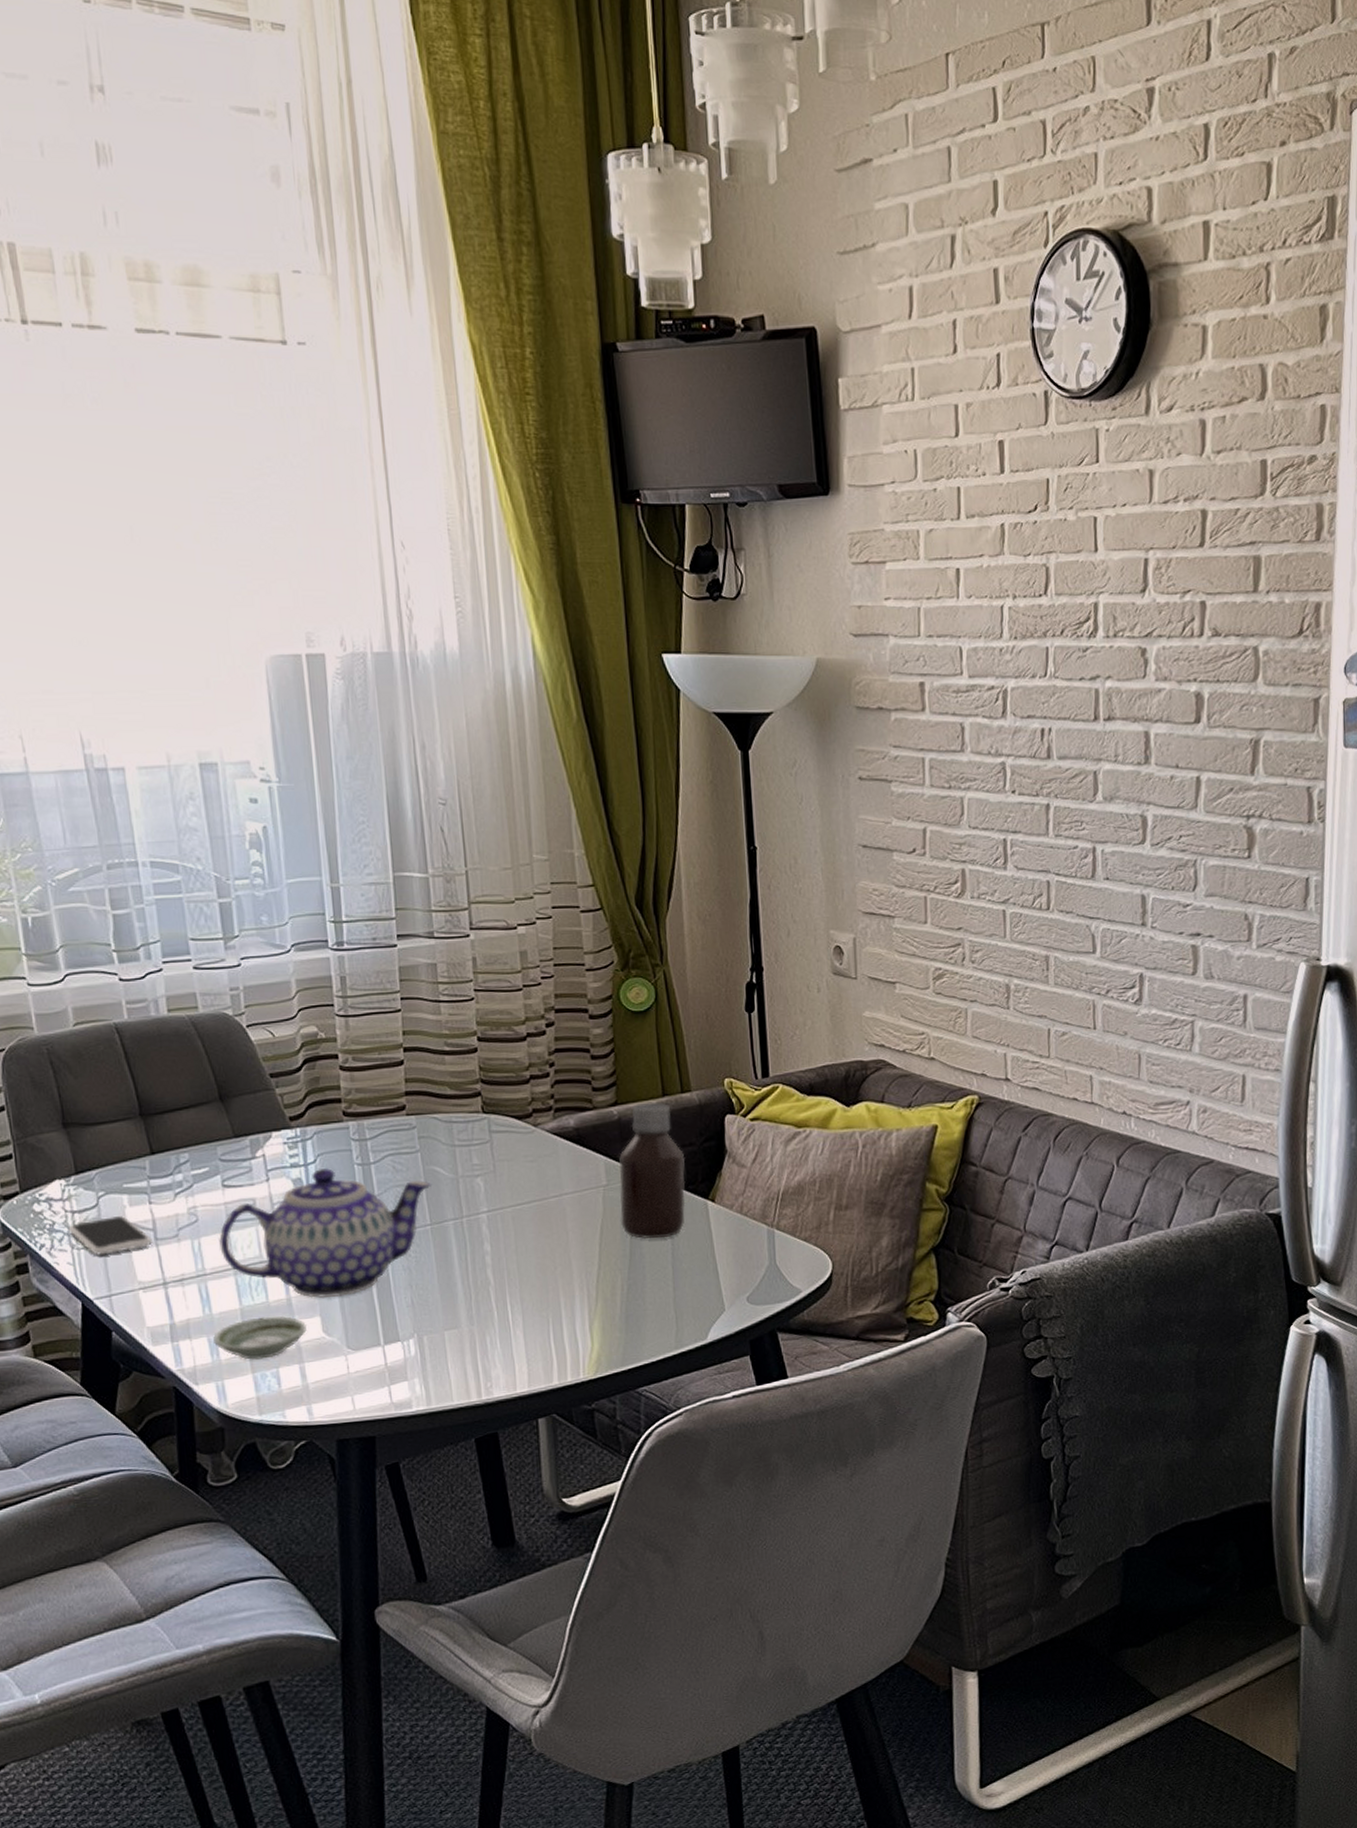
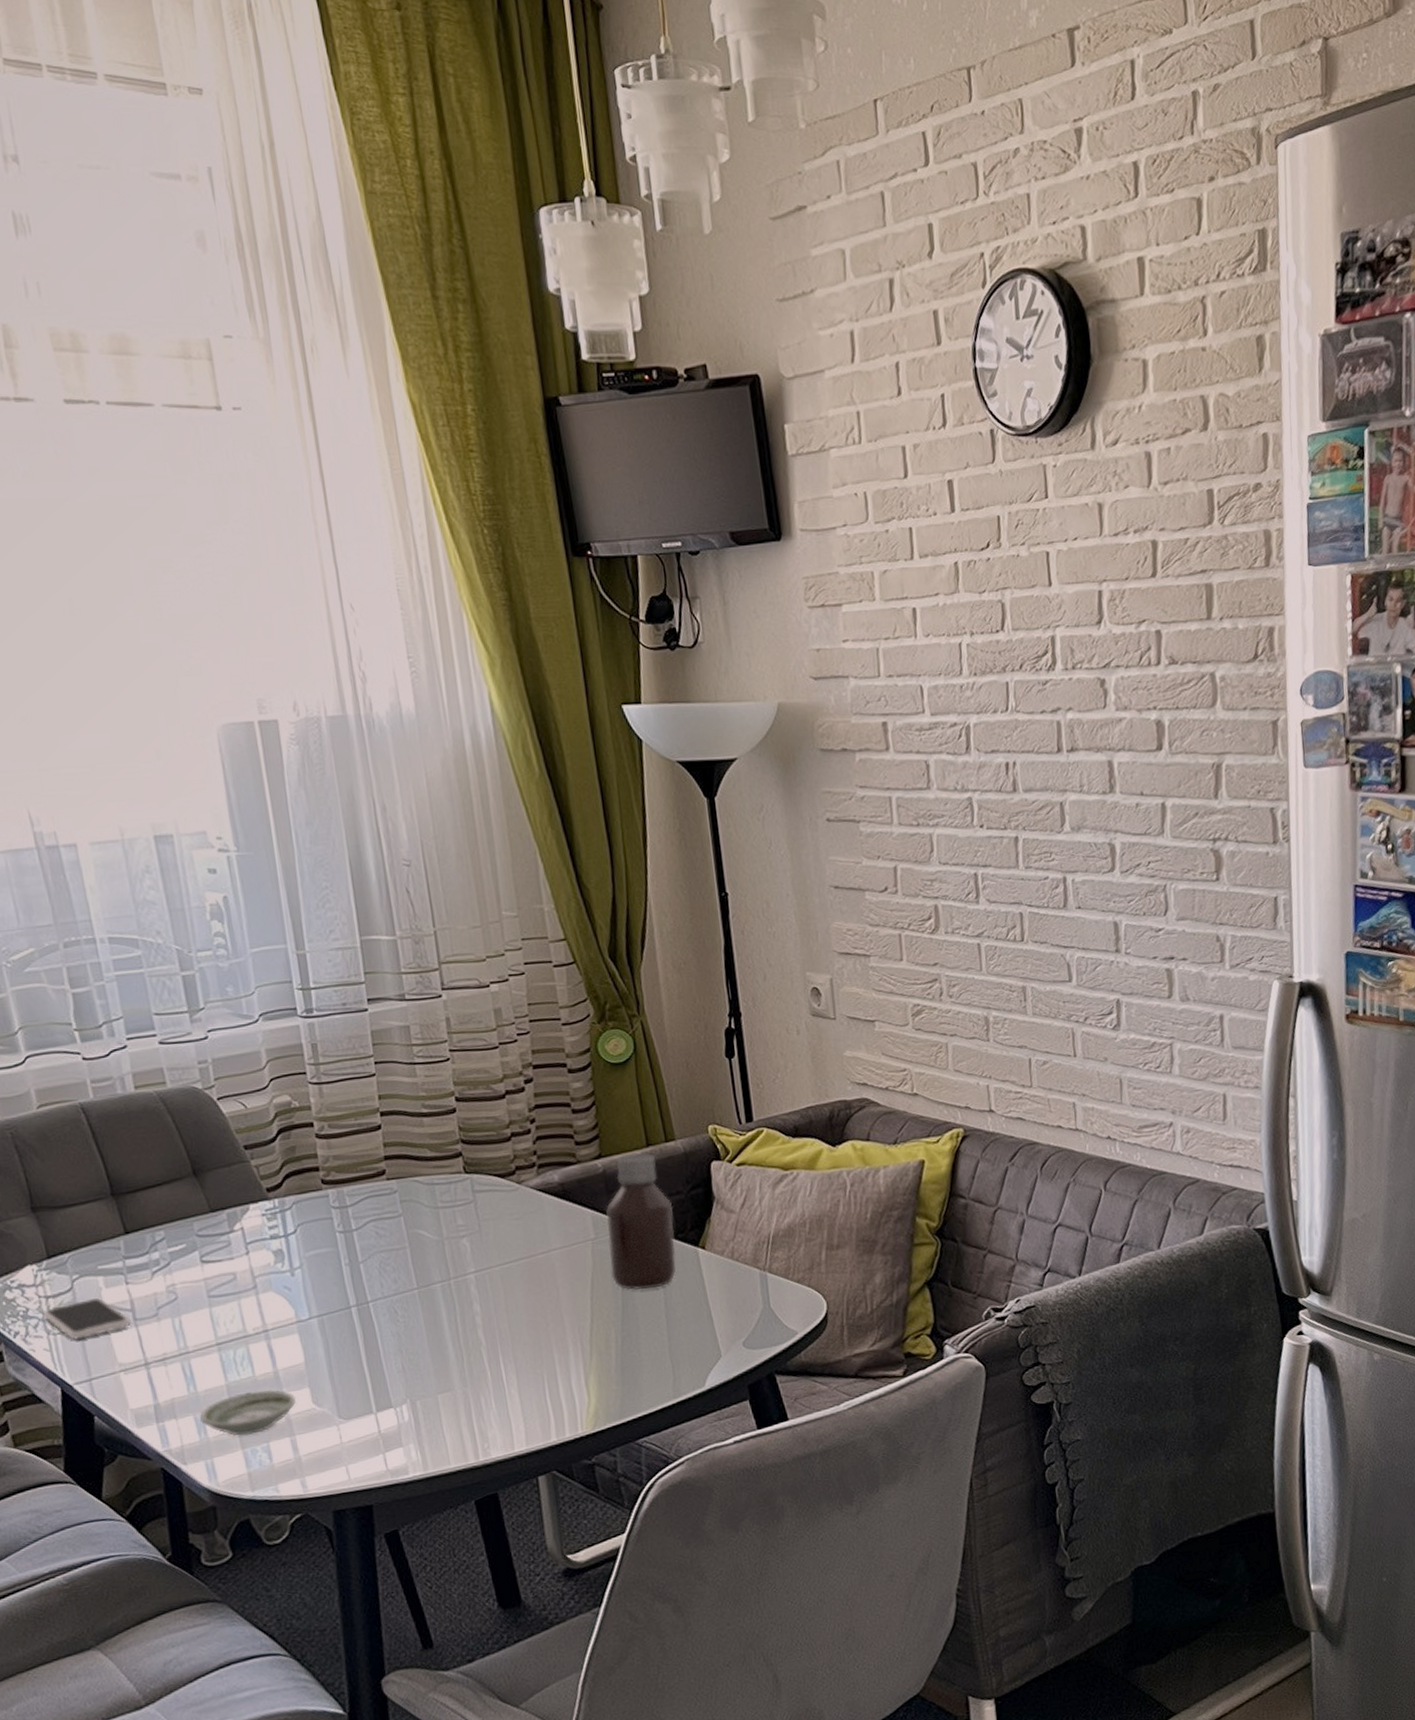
teapot: present [219,1167,431,1299] -> none [200,1237,416,1370]

